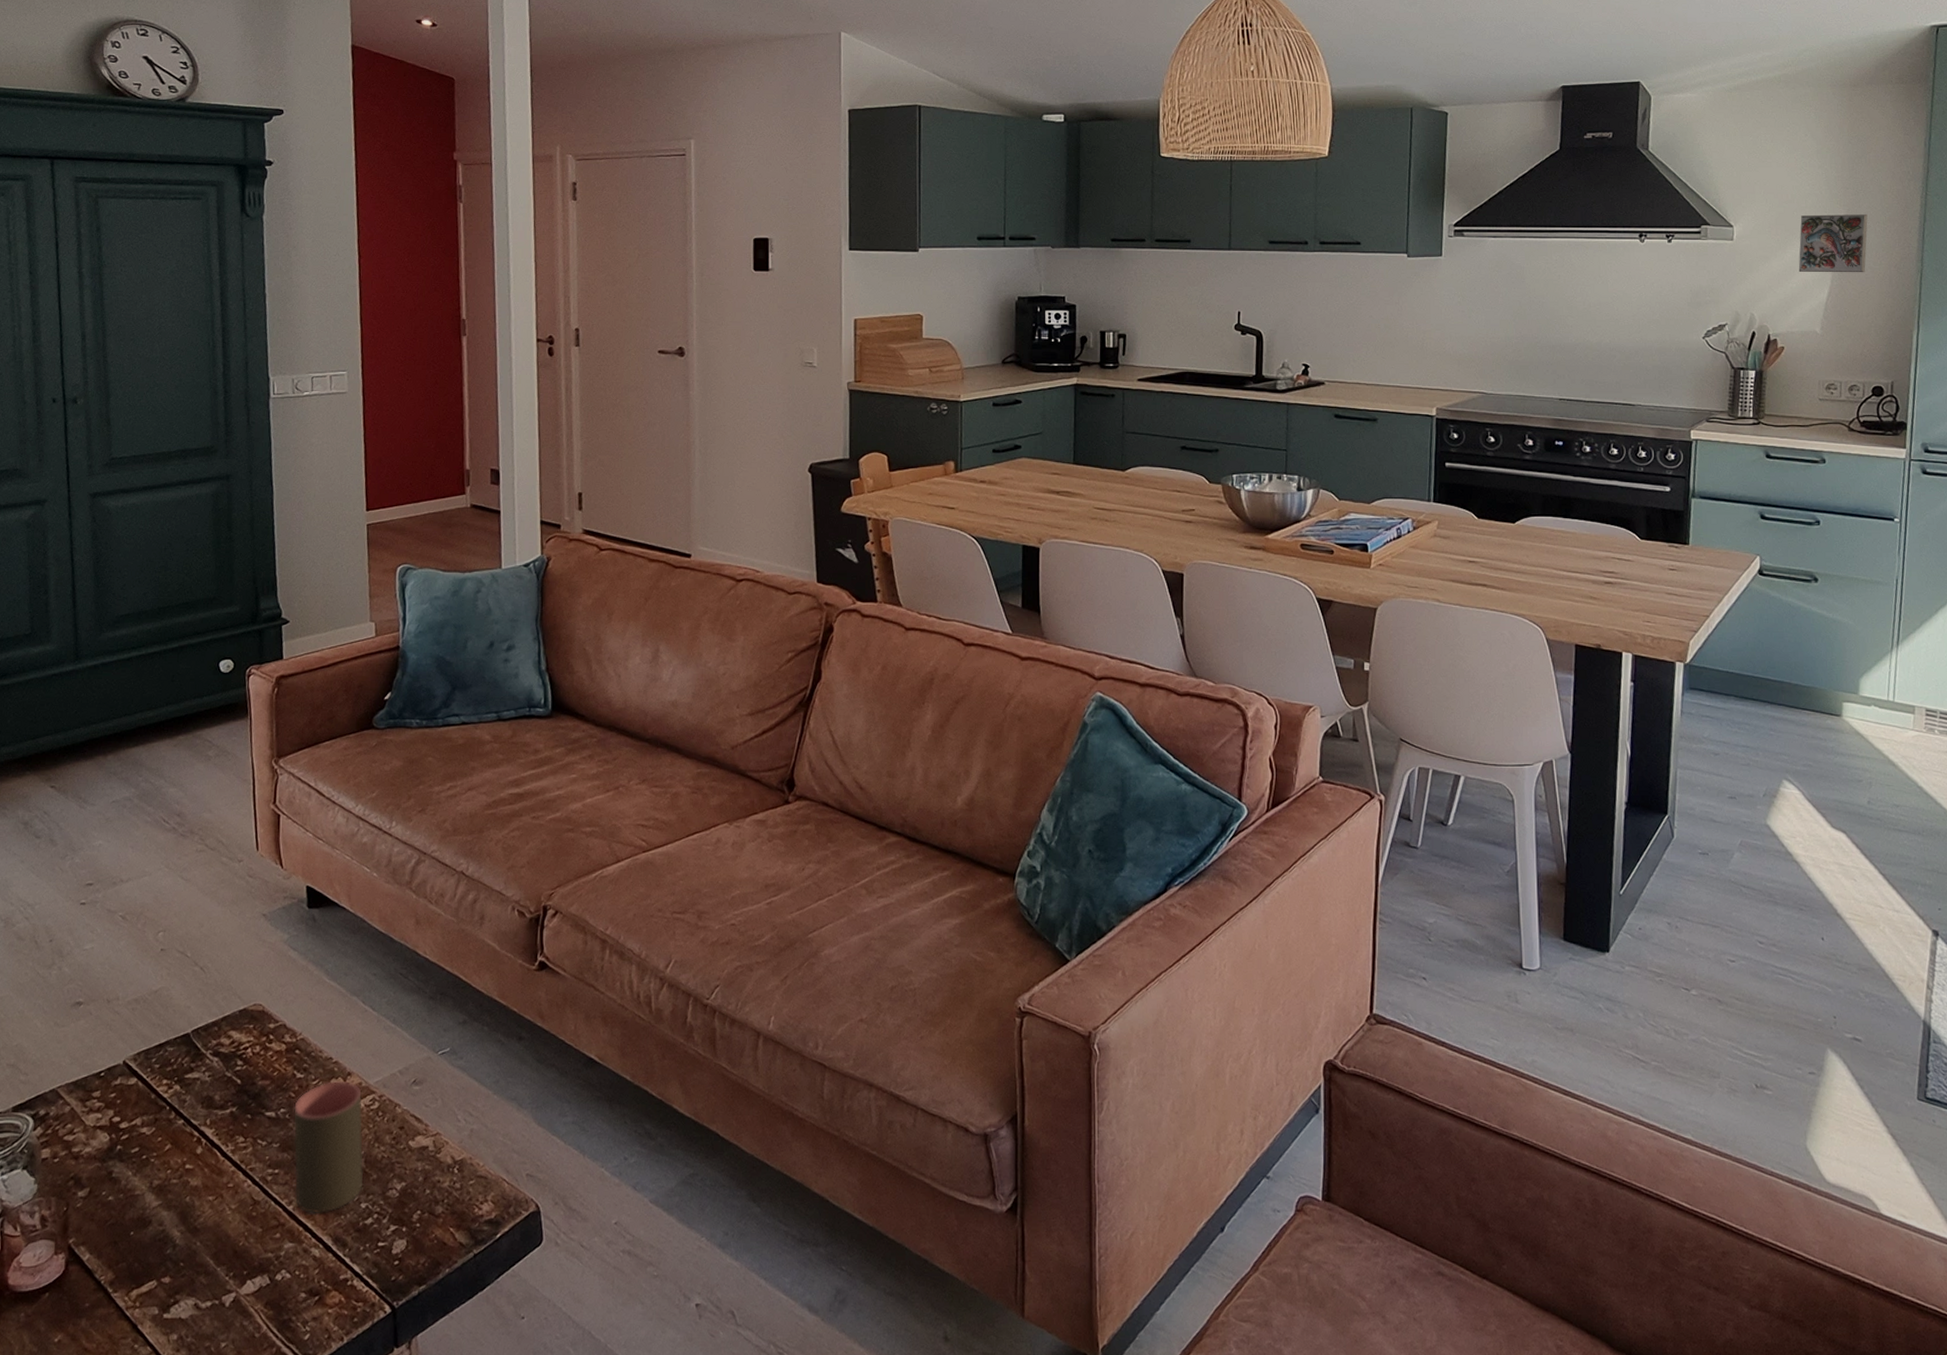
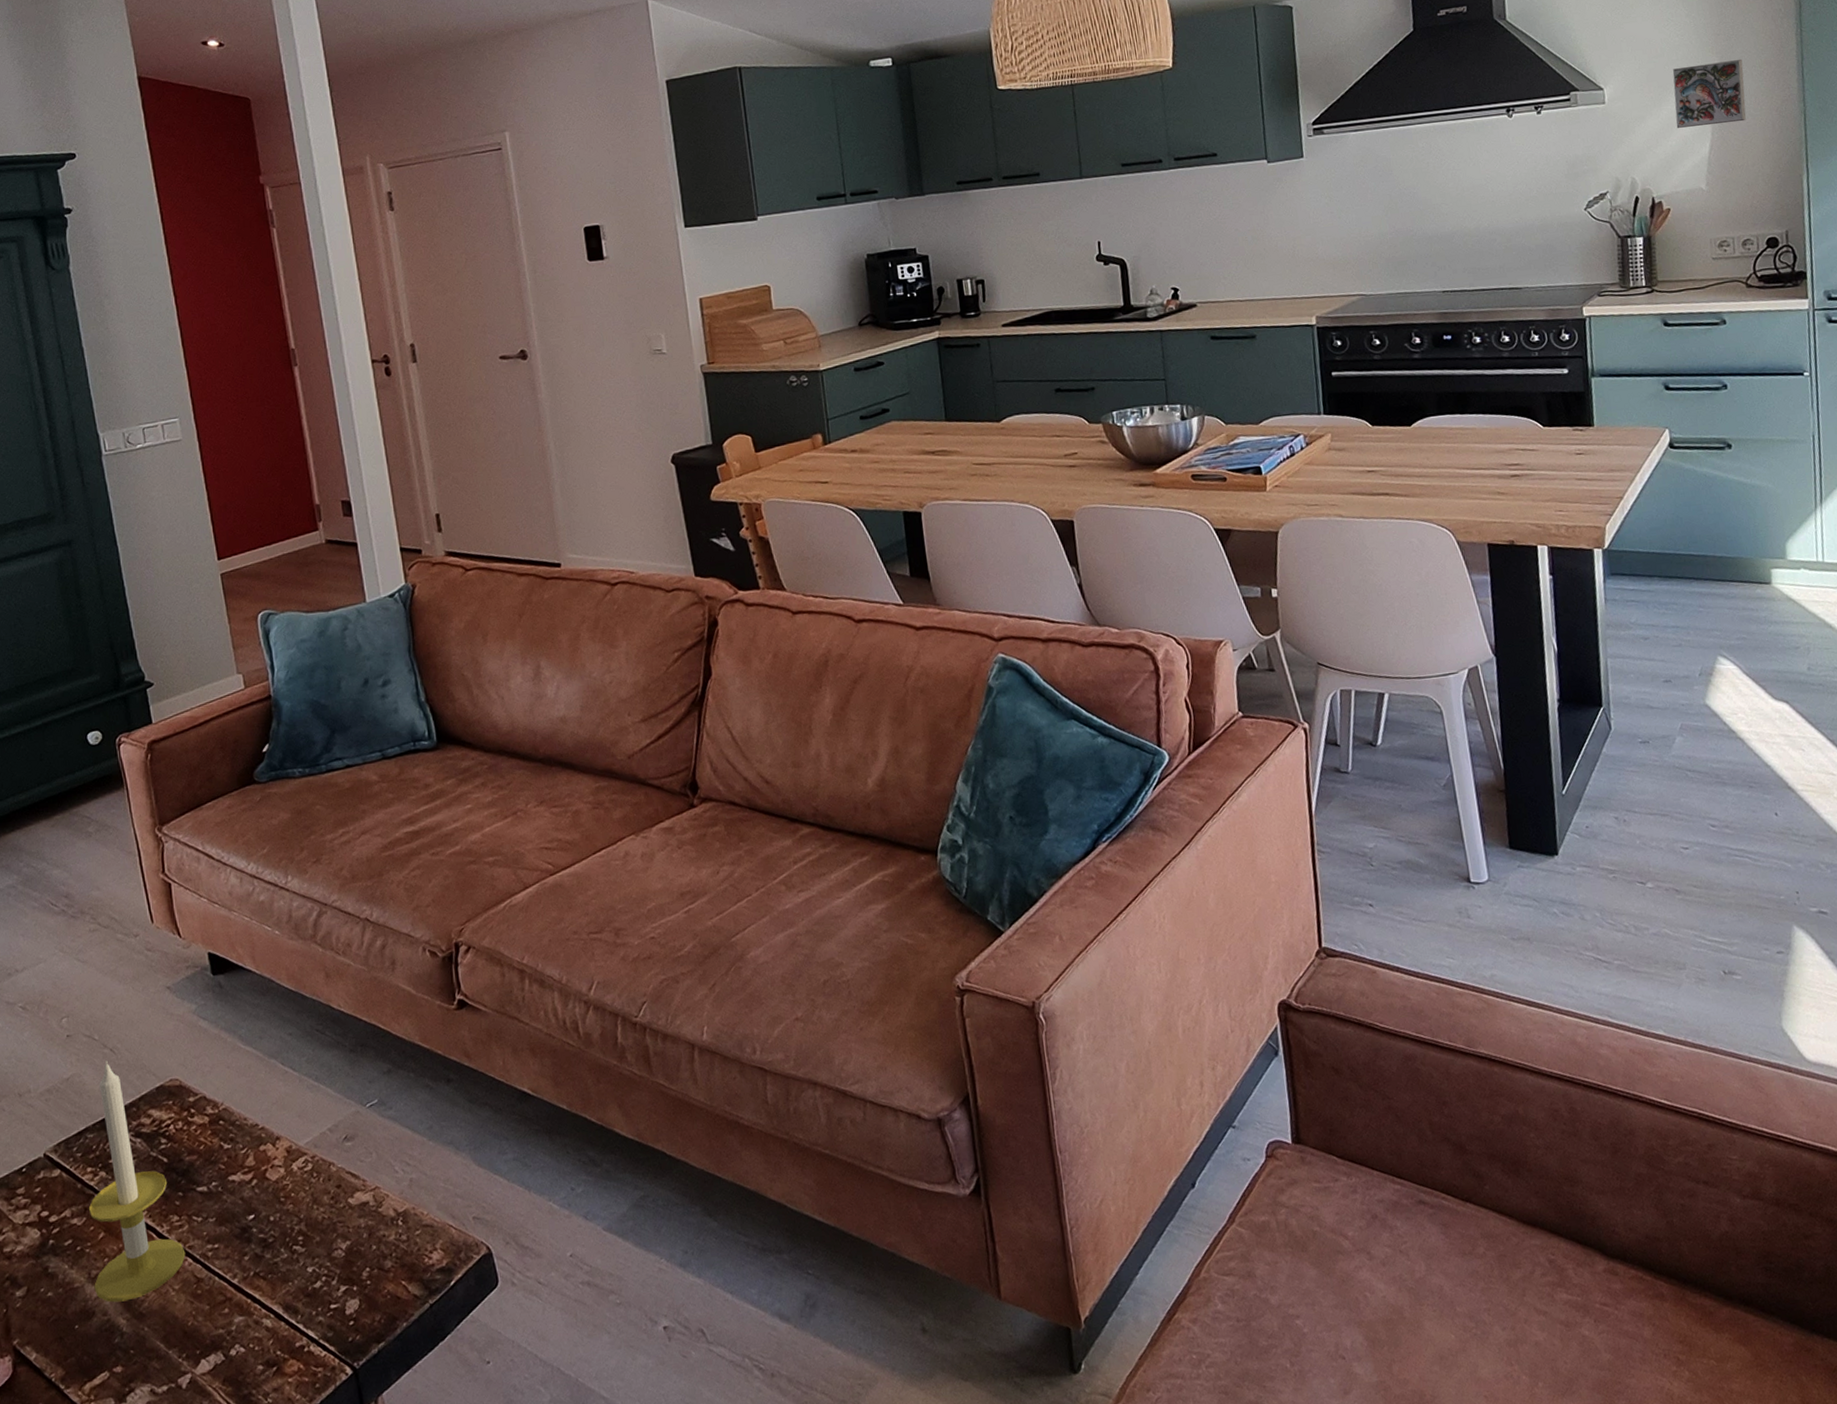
candle: none [154,978,246,1214] -> present [88,1060,186,1303]
cup: present [294,1080,364,1214] -> none [225,1145,308,1285]

